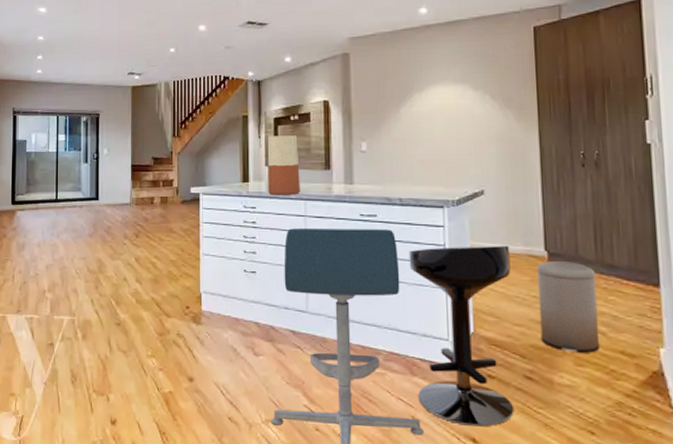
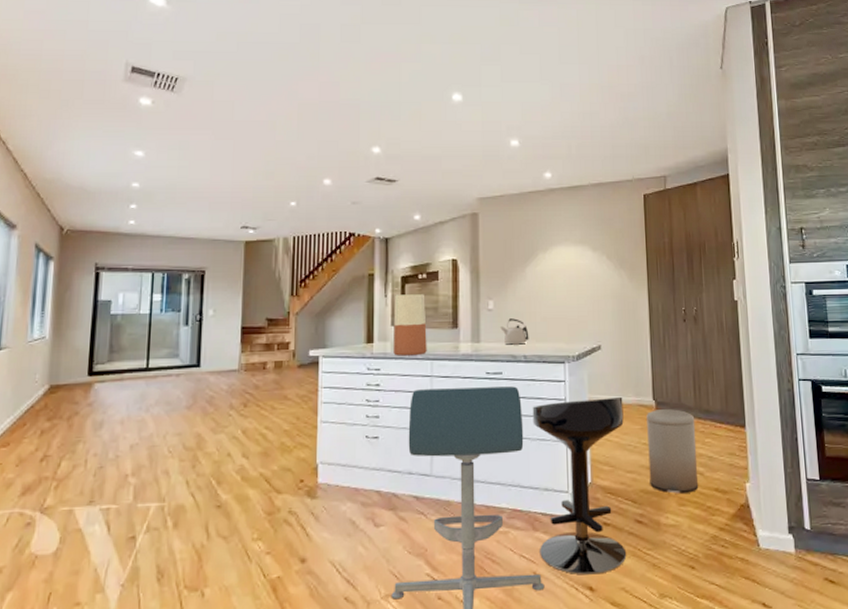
kettle: none [374,160,405,187] -> present [500,318,529,345]

